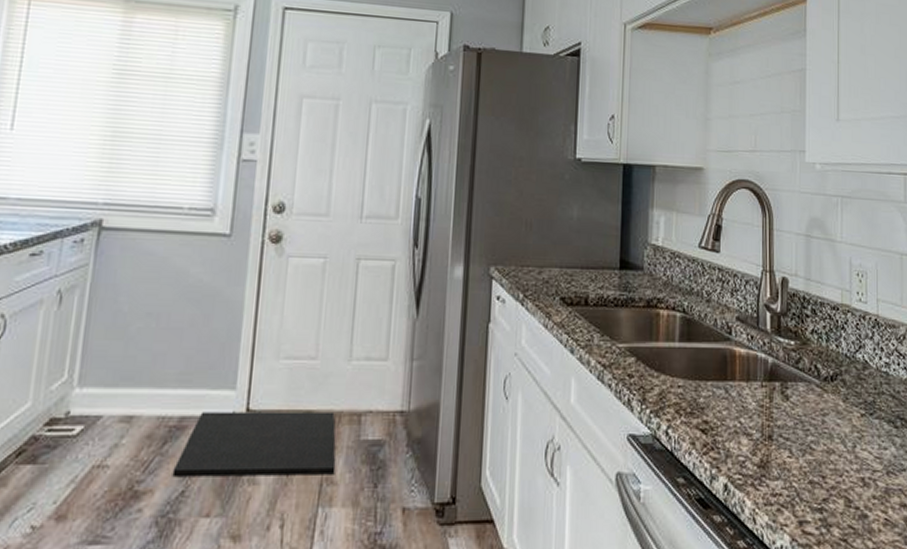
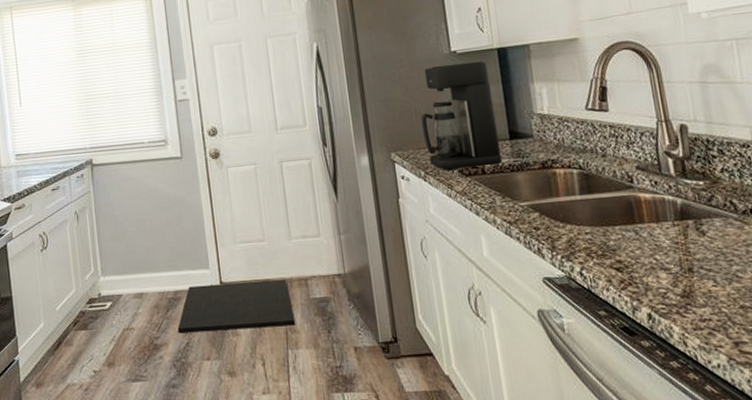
coffee maker: none [529,171,610,297] -> present [420,60,503,170]

